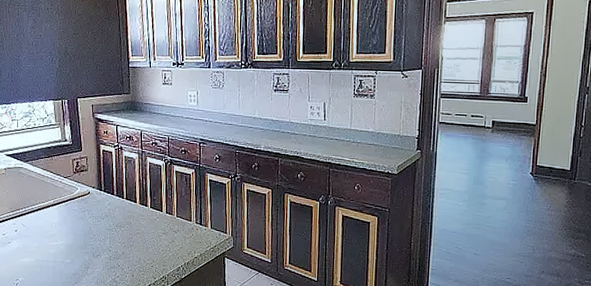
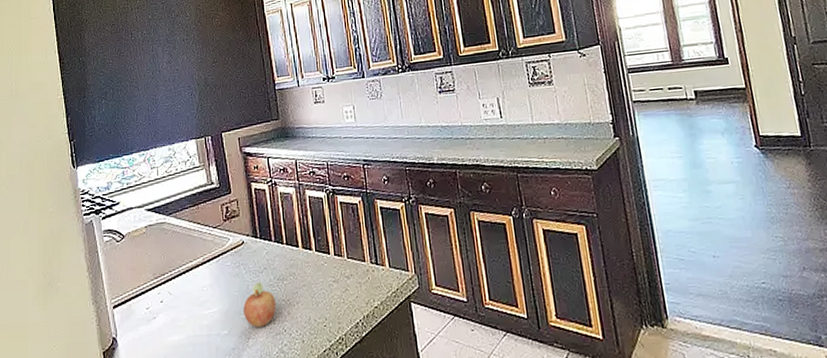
fruit: none [85,225,113,261] -> present [243,281,277,327]

